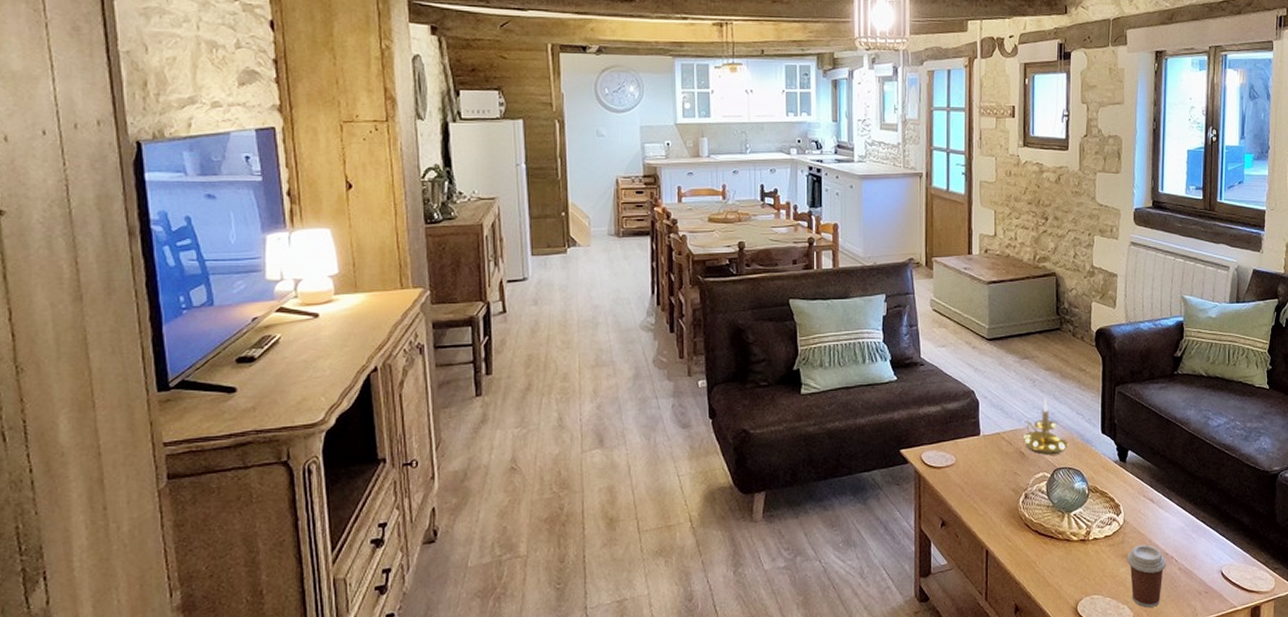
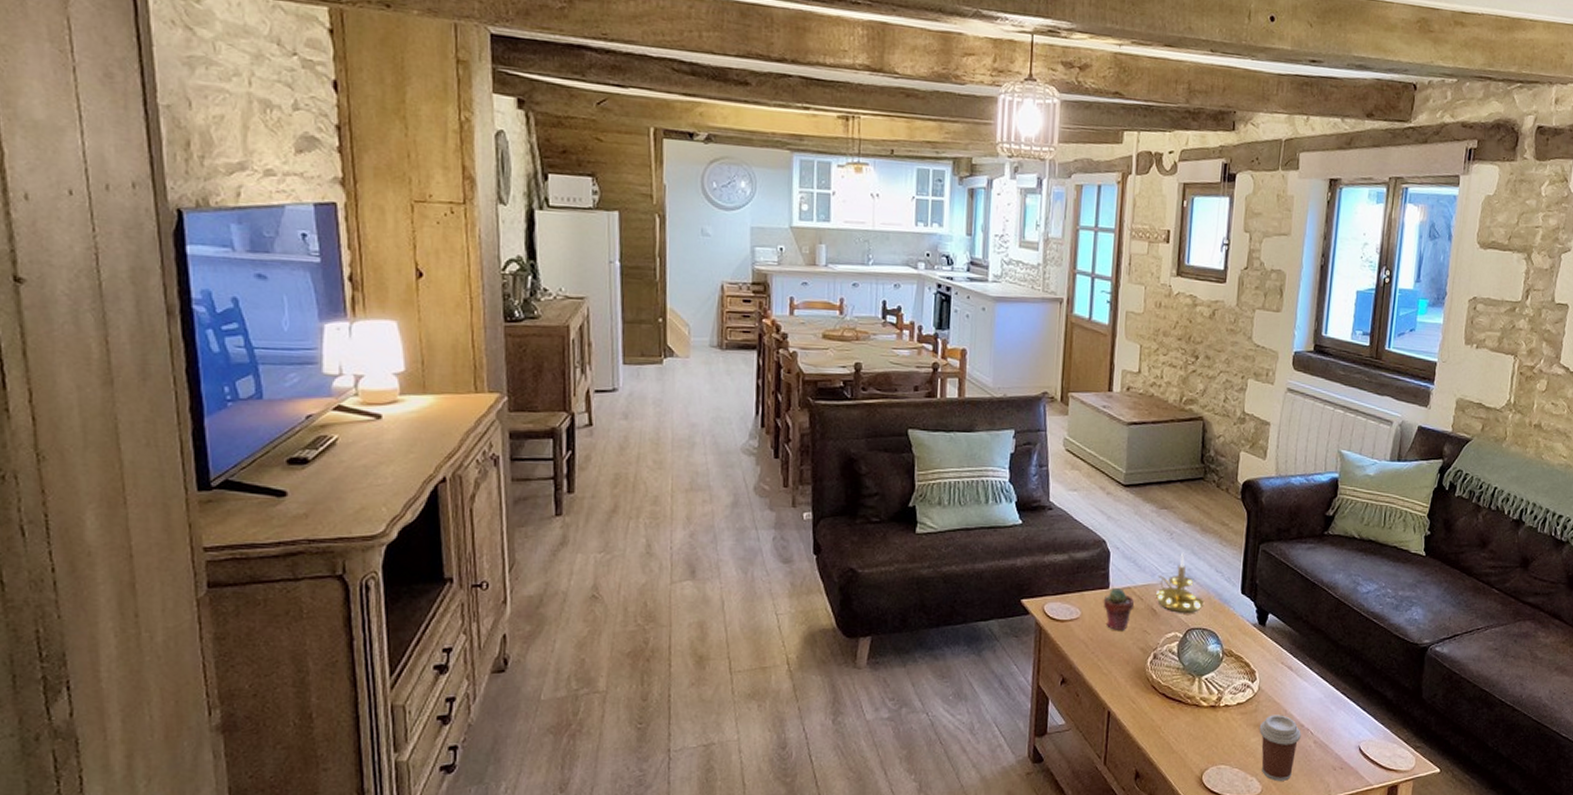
potted succulent: none [975,434,1004,474] -> present [1103,588,1135,630]

